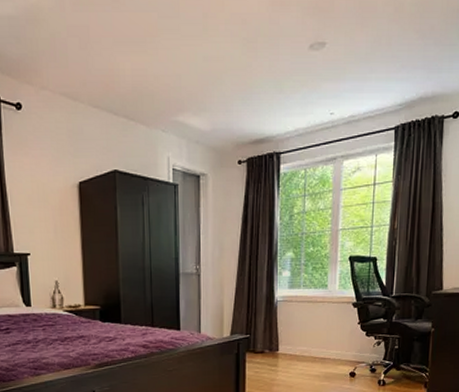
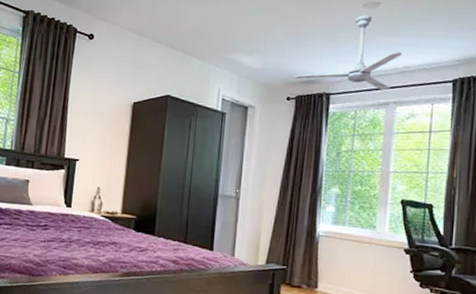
ceiling fan: none [243,58,348,144] -> present [293,15,402,91]

